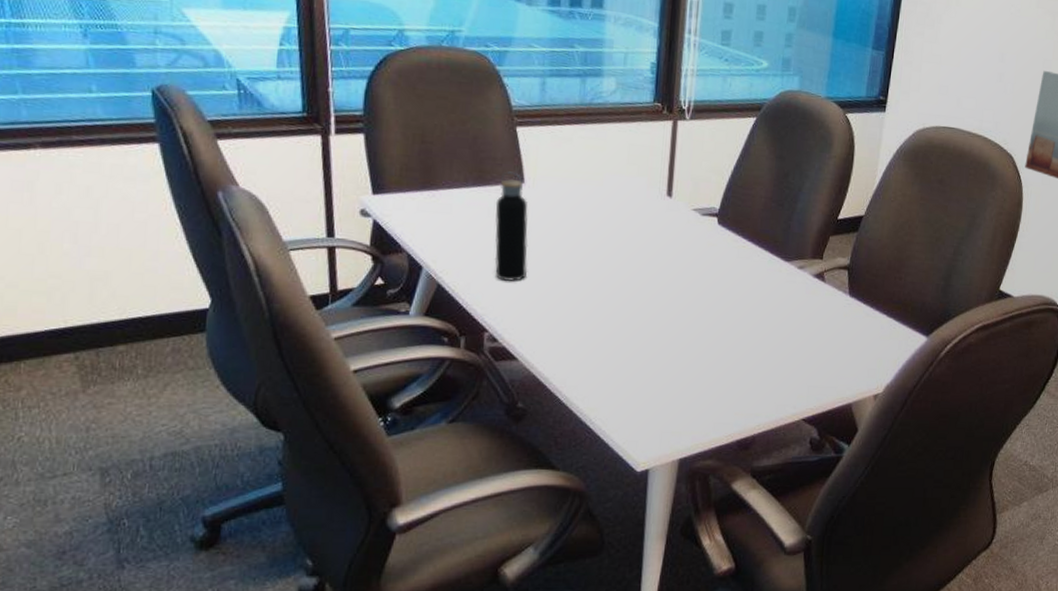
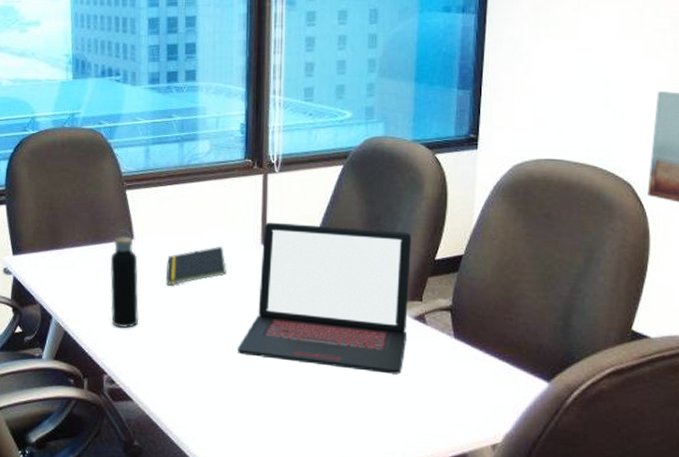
notepad: none [560,195,628,236] -> present [165,246,226,285]
laptop: none [636,172,817,330] -> present [238,222,411,374]

